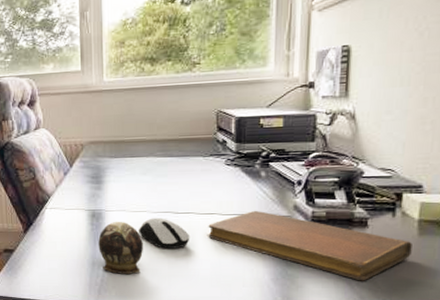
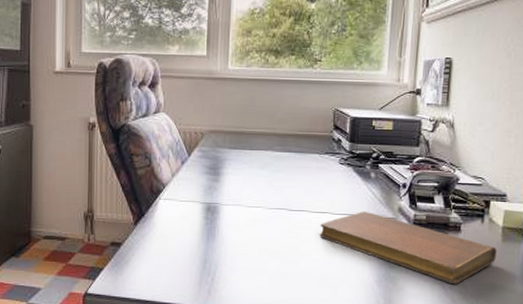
decorative egg: present [98,221,143,274] -> none [211,216,257,273]
computer mouse: present [138,218,190,249] -> none [252,214,303,247]

